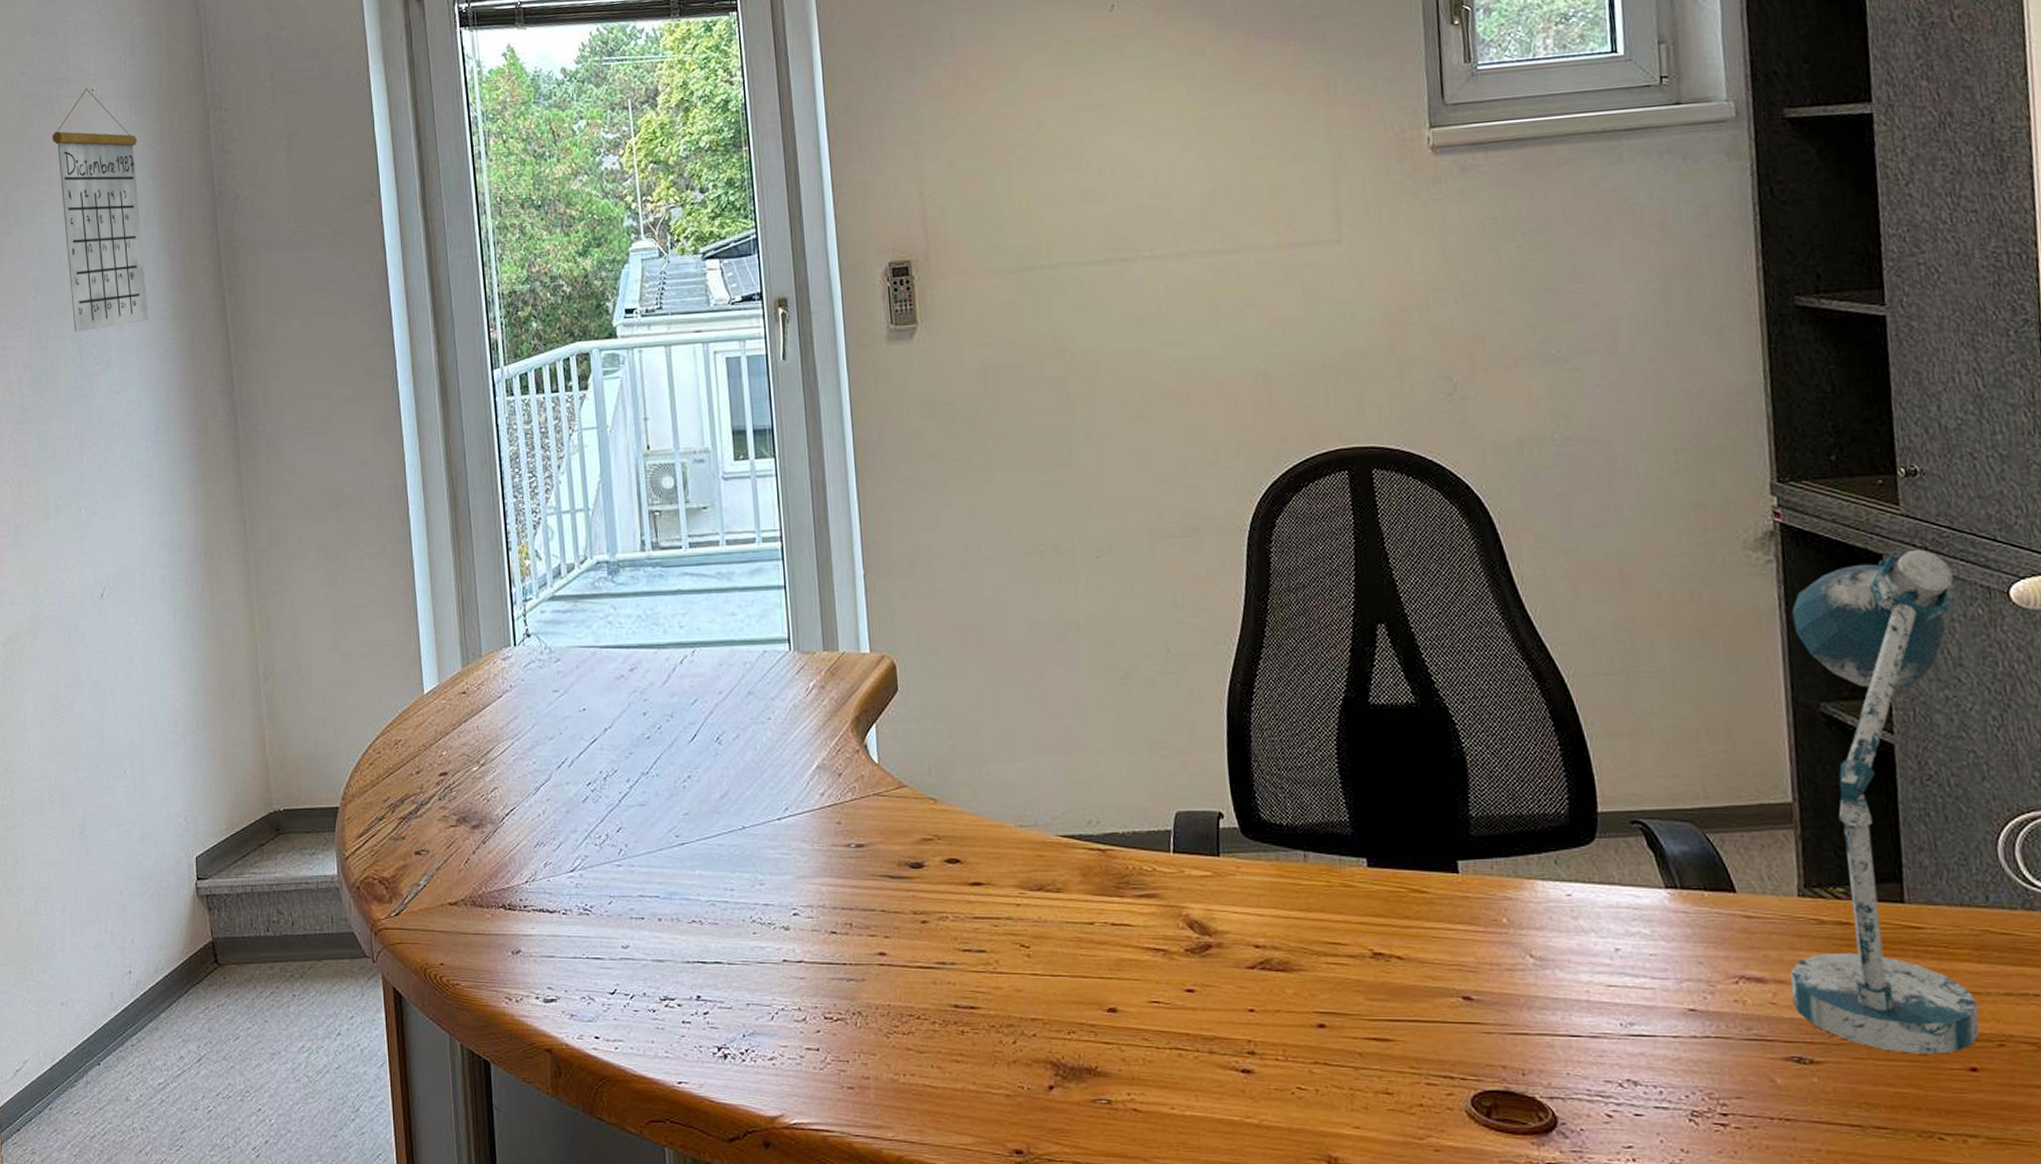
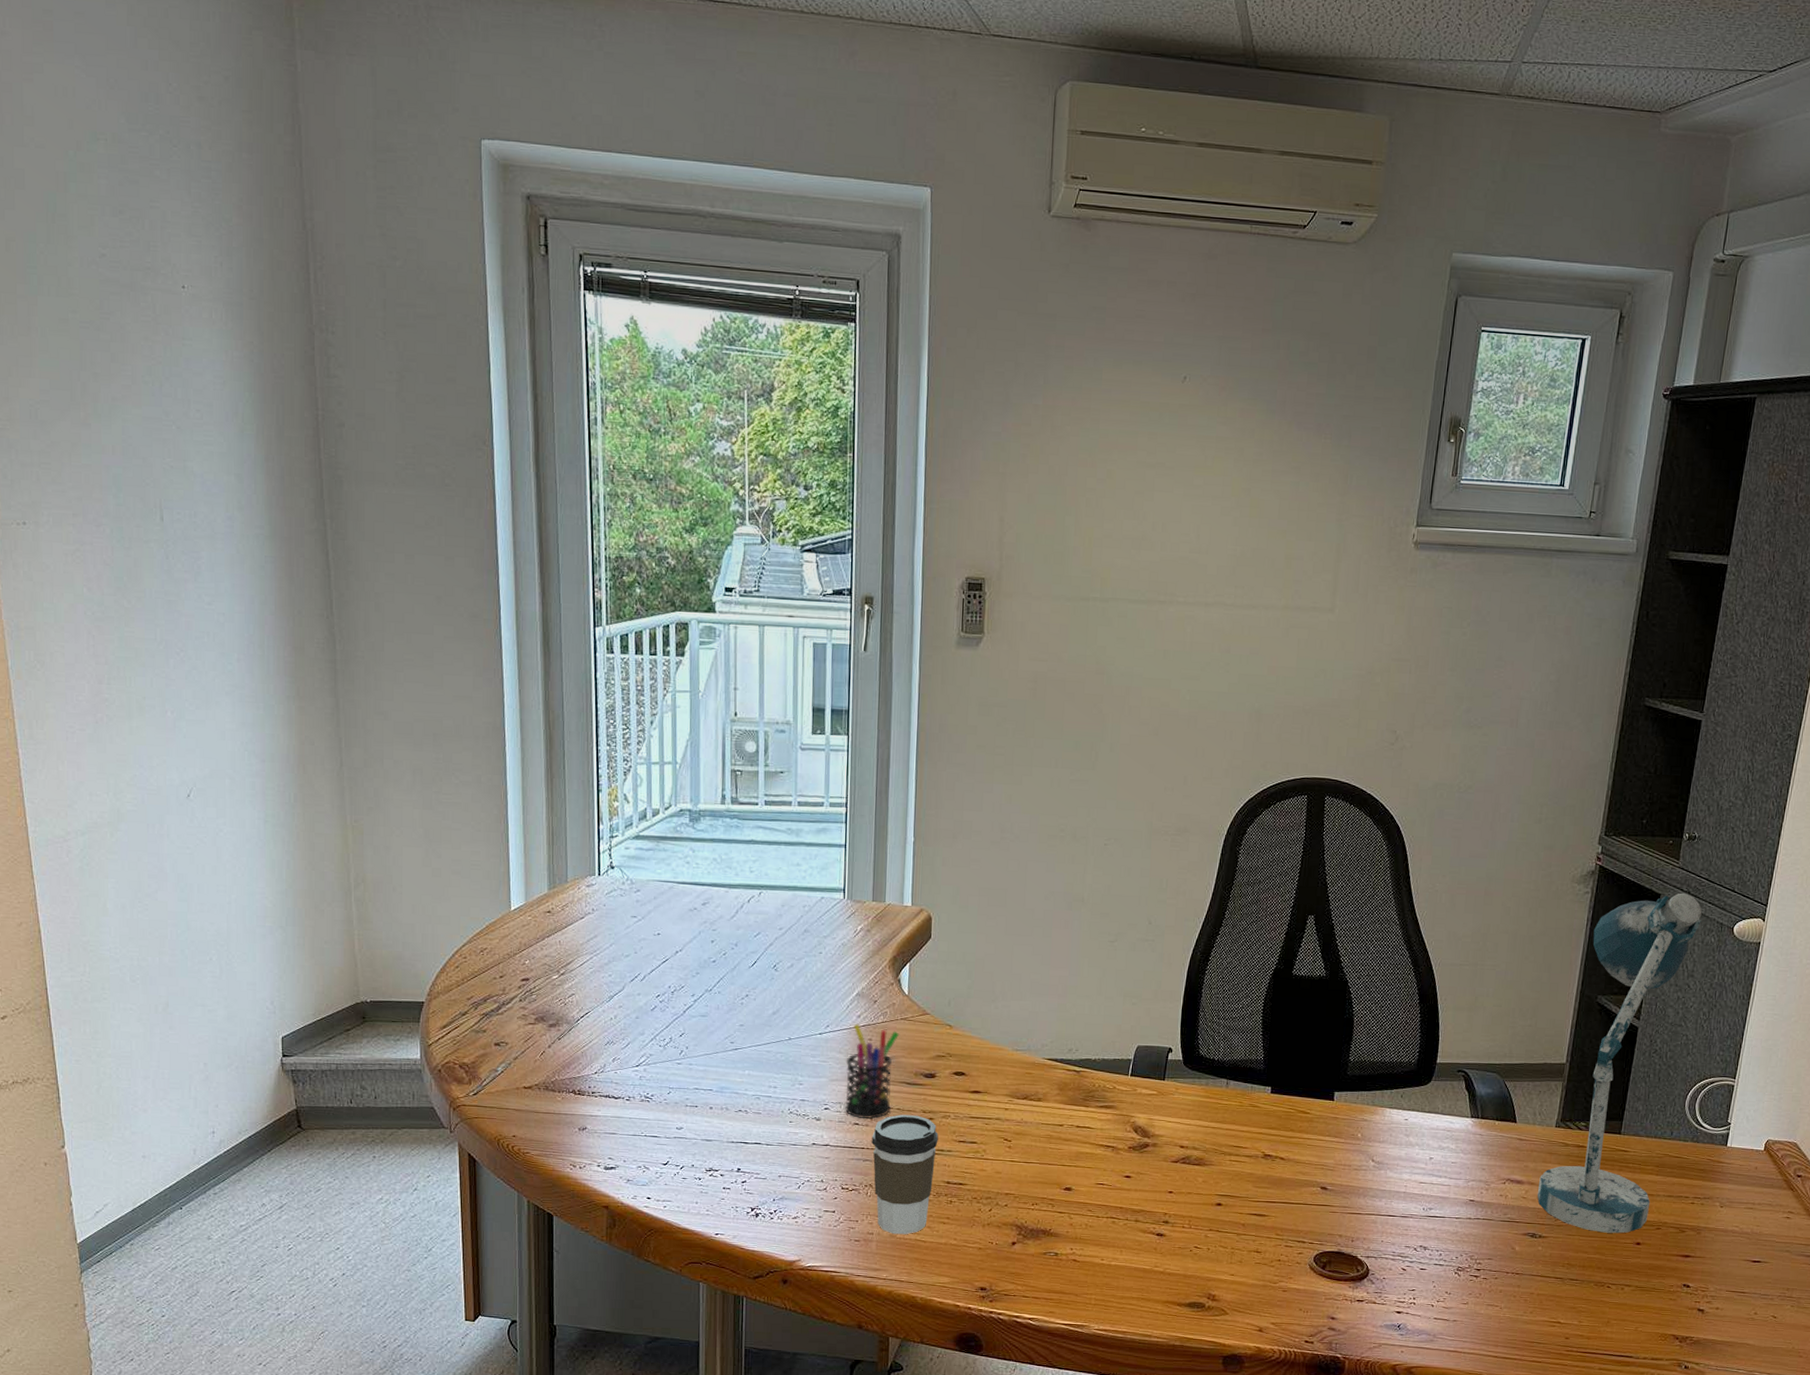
calendar: present [52,88,149,332] -> none [136,284,243,537]
pen holder: none [812,803,874,925] -> present [845,1023,900,1119]
coffee cup: none [854,918,937,1079] -> present [872,1114,939,1235]

